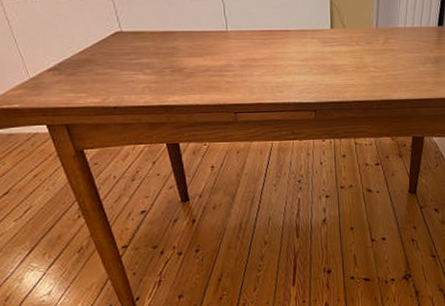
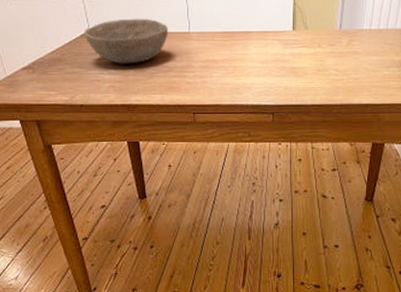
bowl: none [115,17,206,64] -> present [84,18,169,64]

